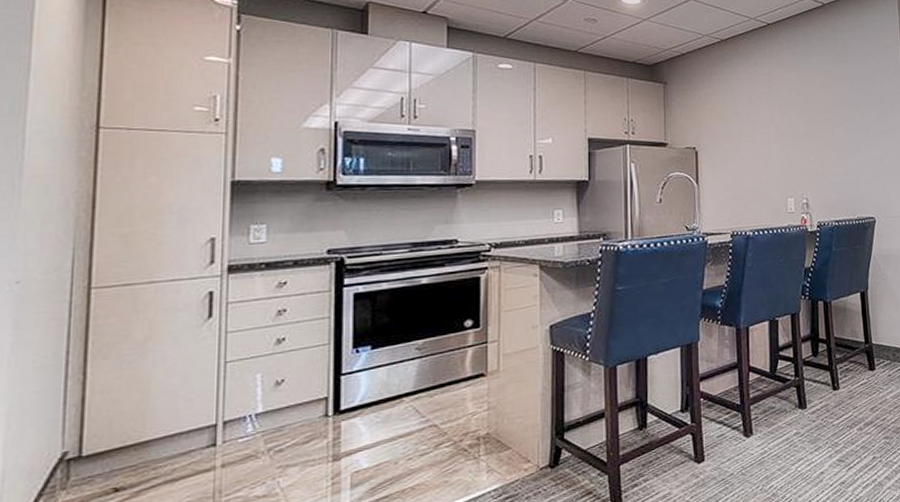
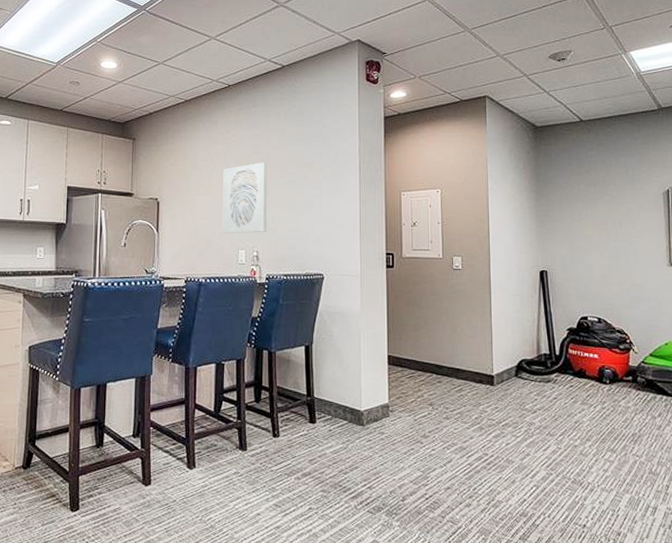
wall art: none [766,105,816,182] -> present [222,162,267,234]

